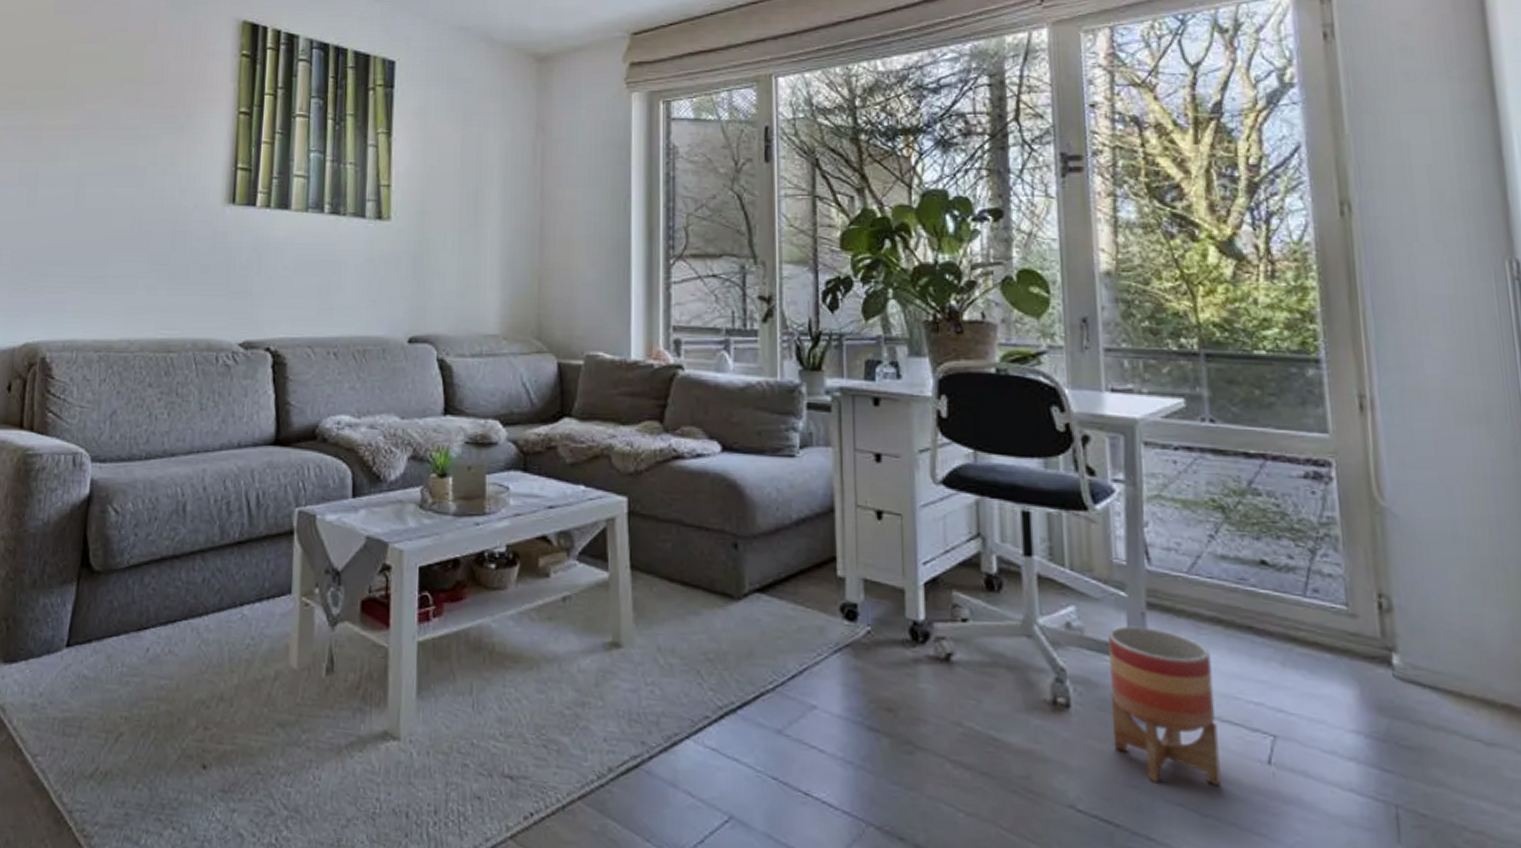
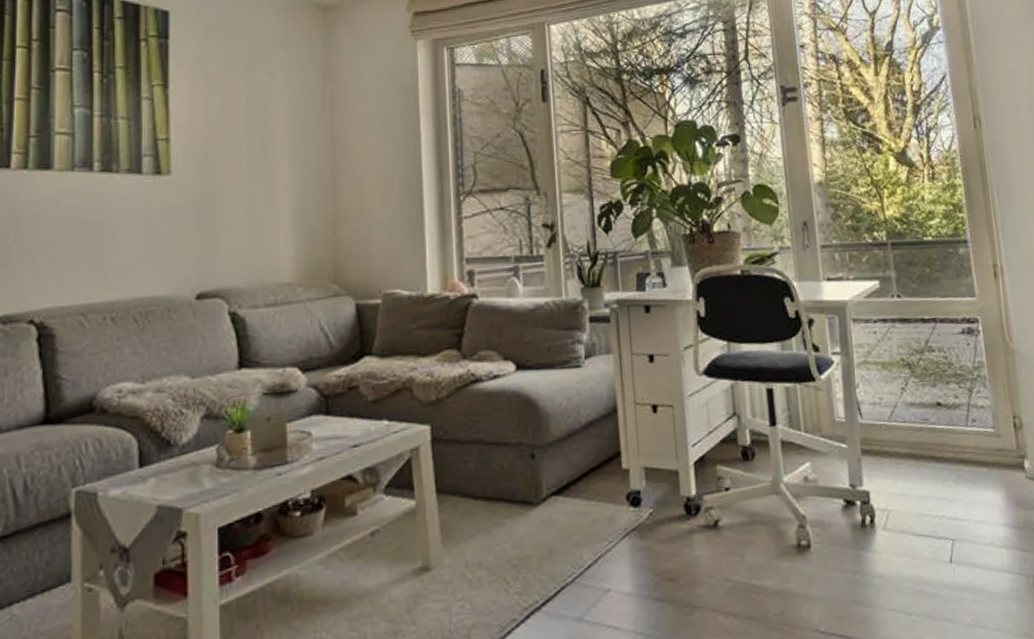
planter: present [1108,625,1221,785] -> none [835,470,920,597]

